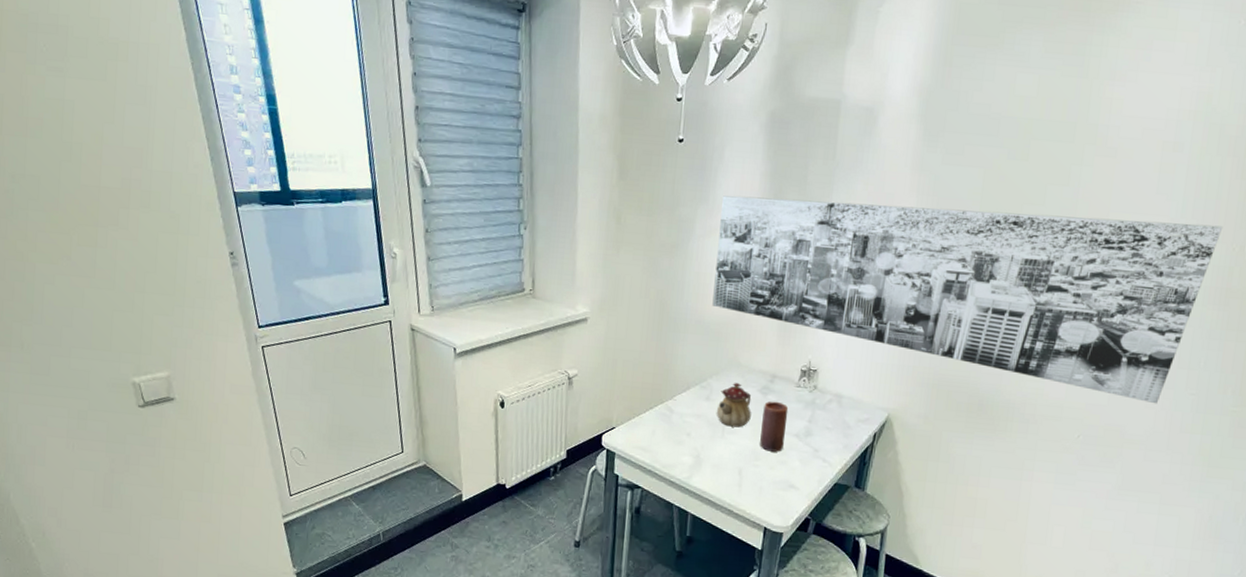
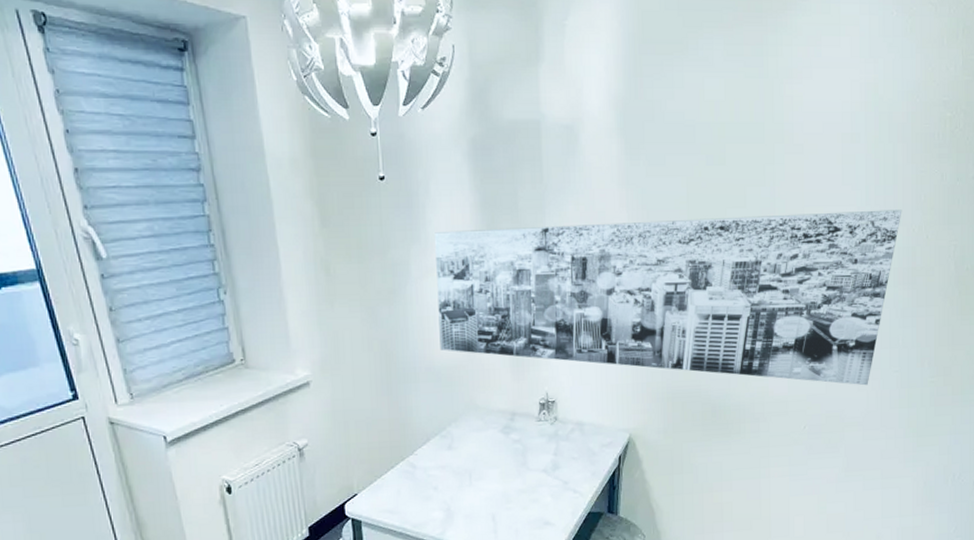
teapot: present [716,383,752,428] -> none [460,427,496,473]
candle: present [760,401,789,452] -> none [508,439,533,492]

